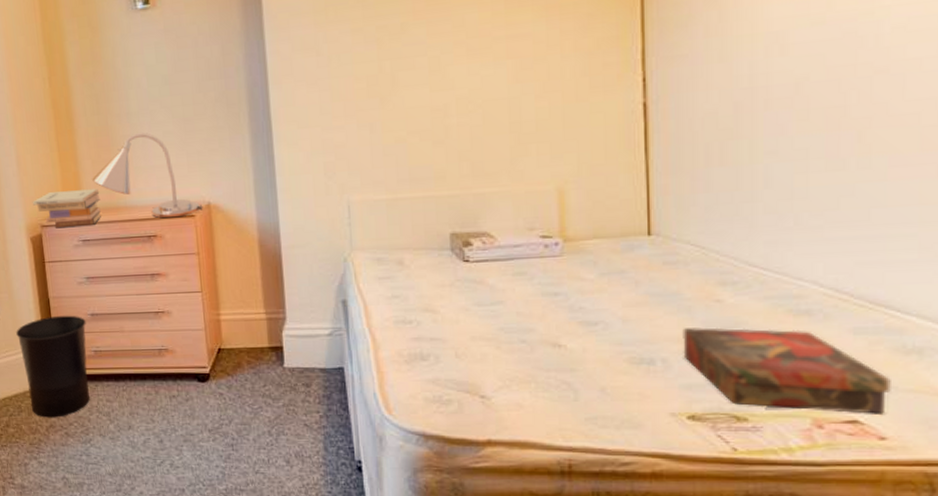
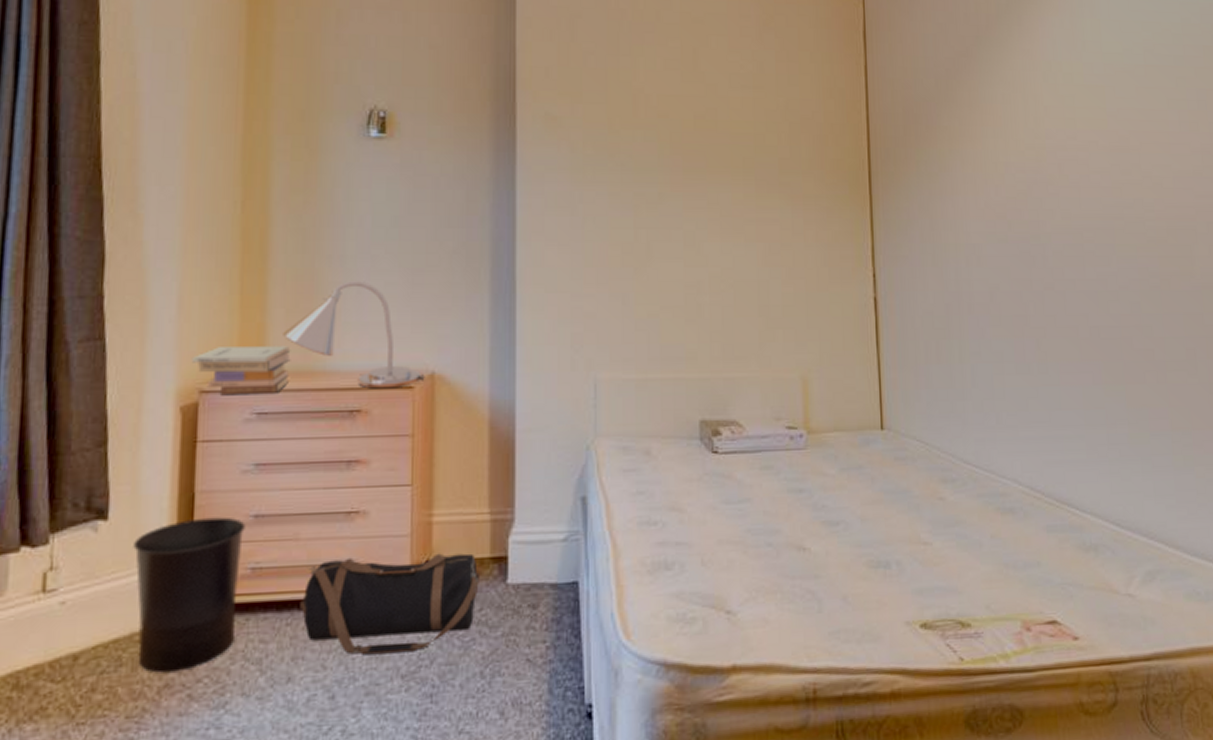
duffel bag: none [130,343,262,414] -> present [300,553,479,655]
book: present [683,327,891,414] -> none [913,526,1078,614]

